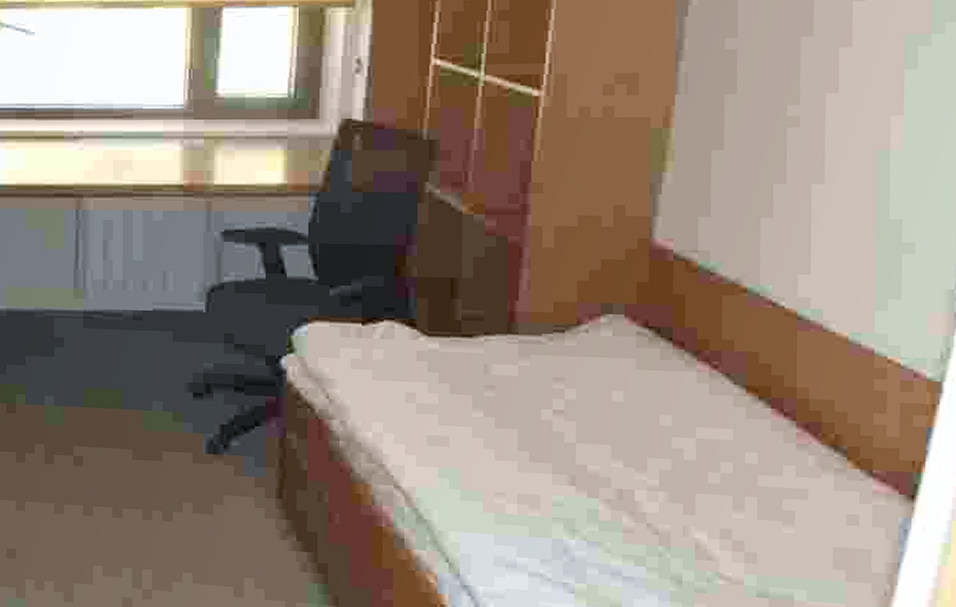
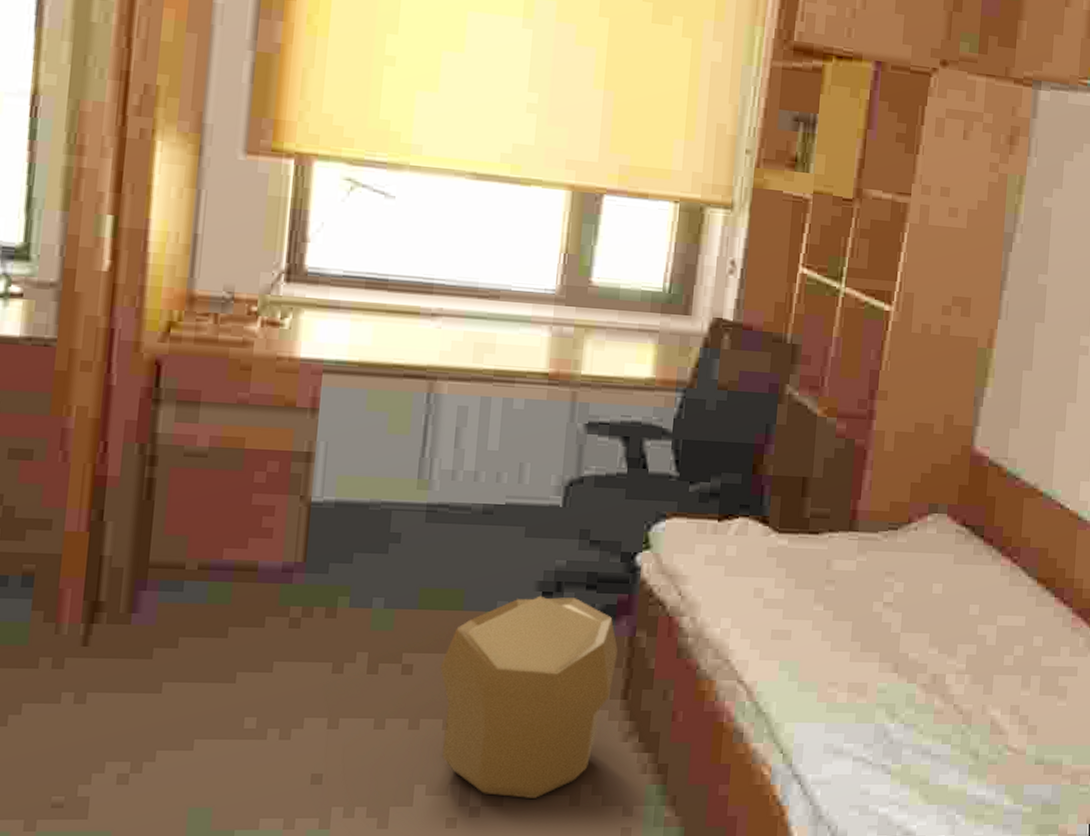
pouf: none [106,396,270,587] -> present [440,595,619,798]

